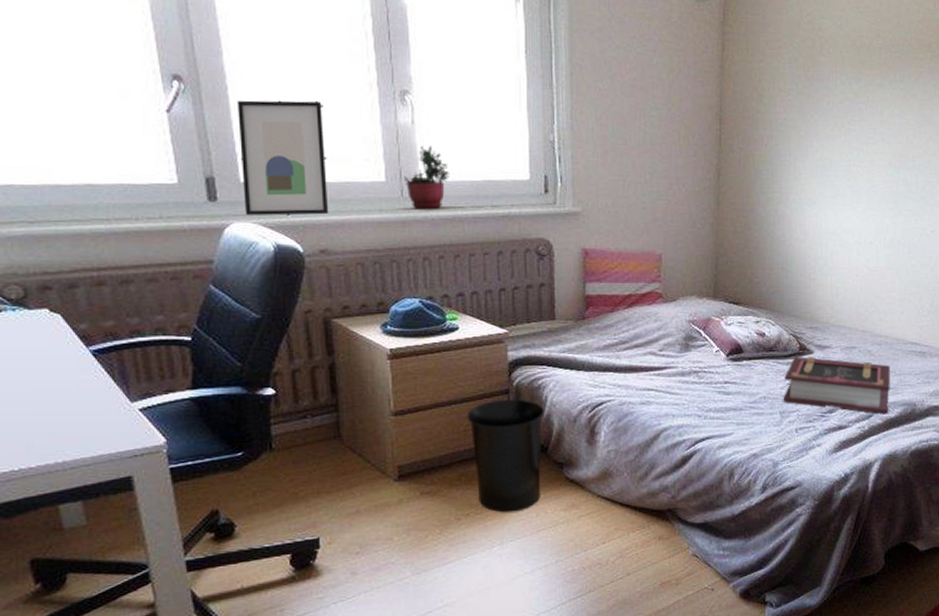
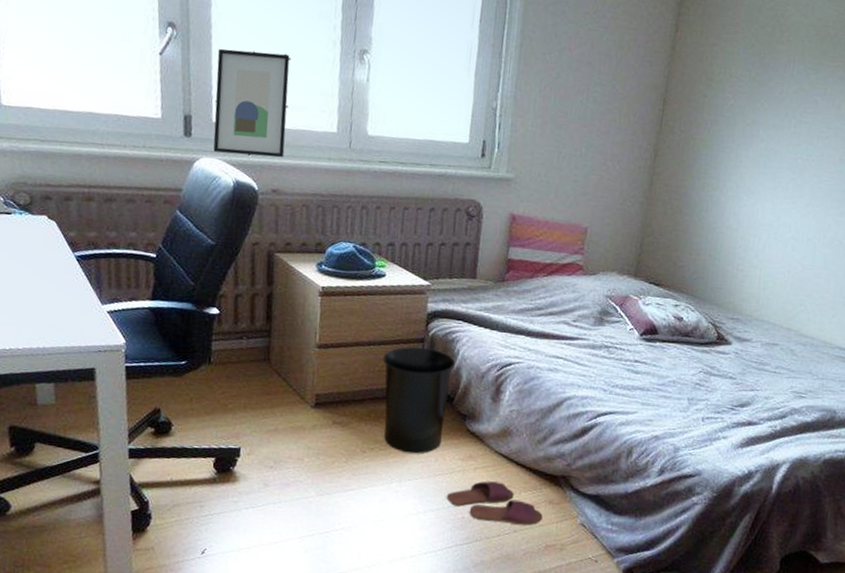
succulent plant: present [399,145,464,211] -> none [346,102,405,165]
slippers: none [554,526,654,569] -> present [447,481,543,525]
book: present [783,356,890,414] -> none [692,345,813,417]

